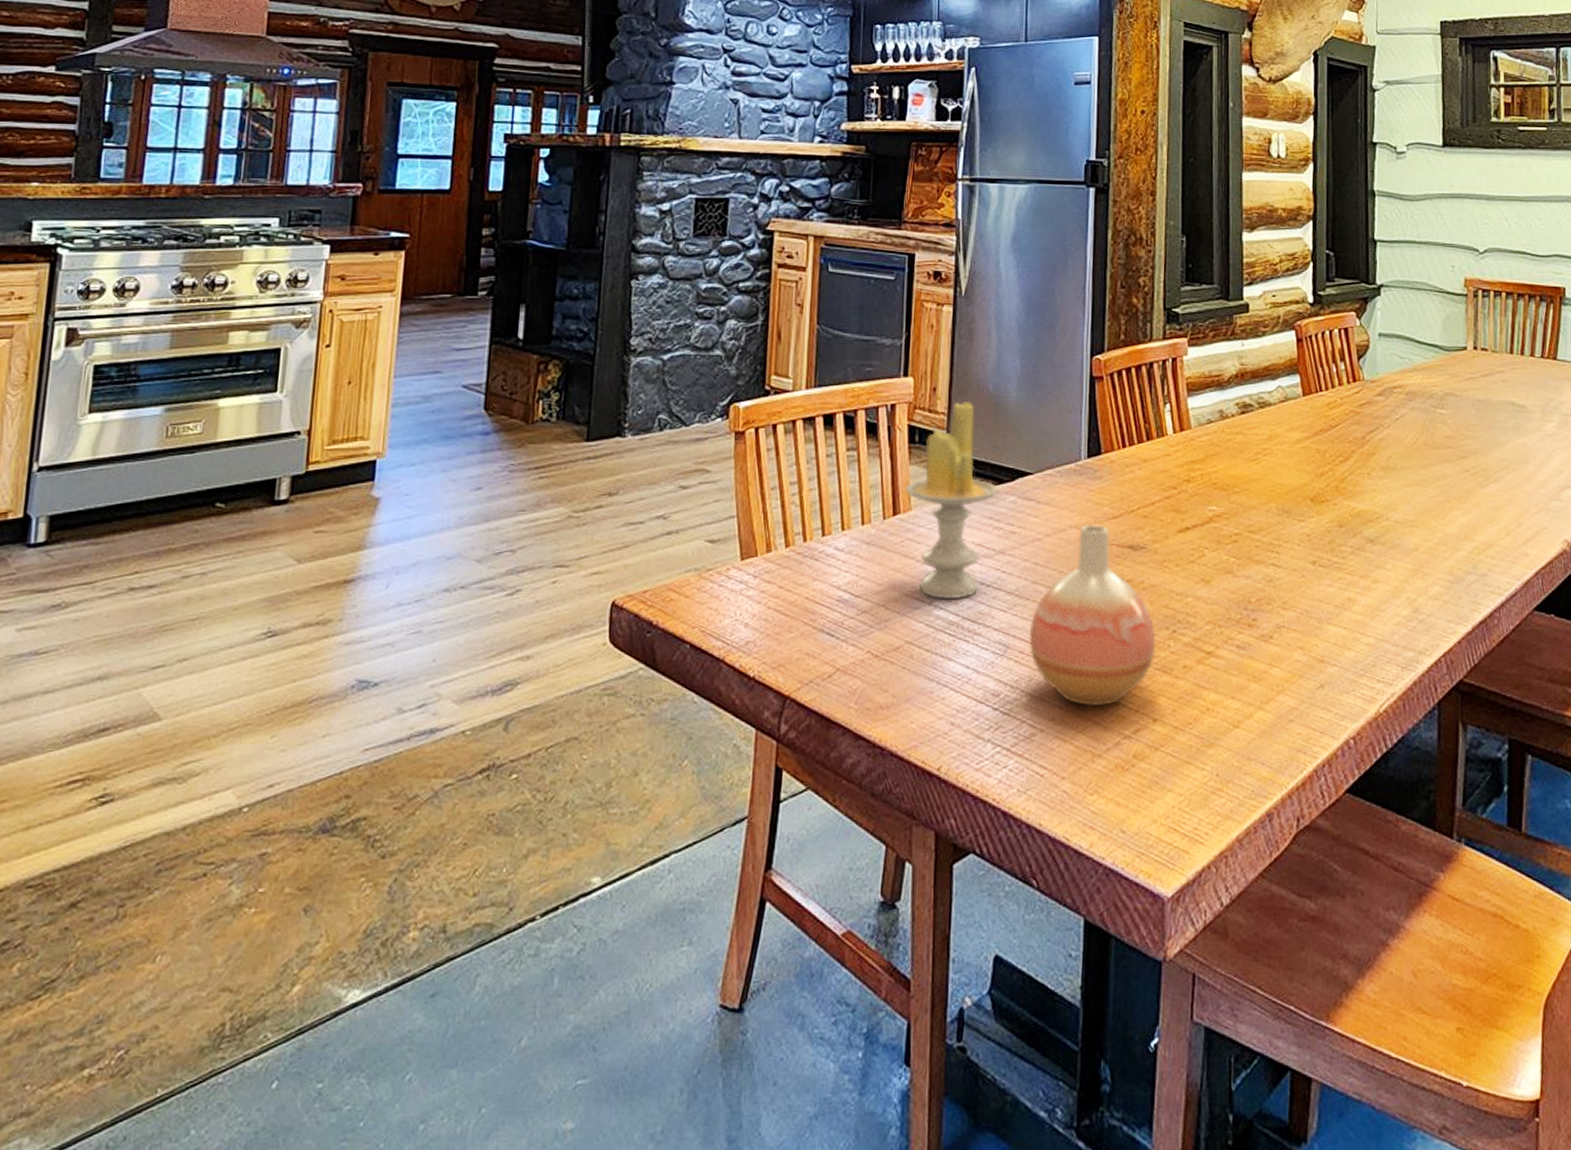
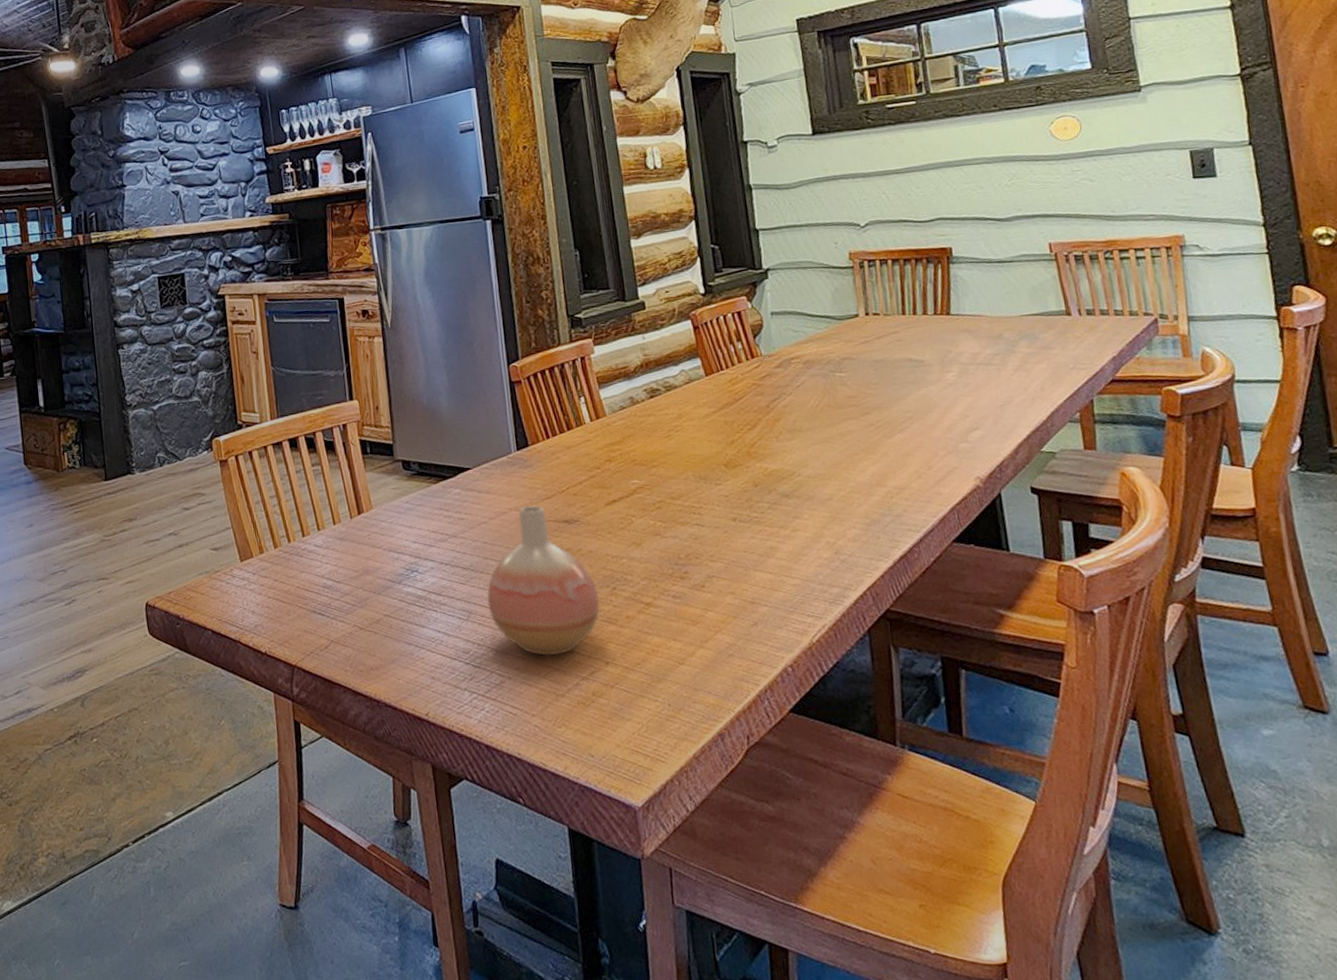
candle: present [904,402,999,600] -> none [364,415,445,579]

